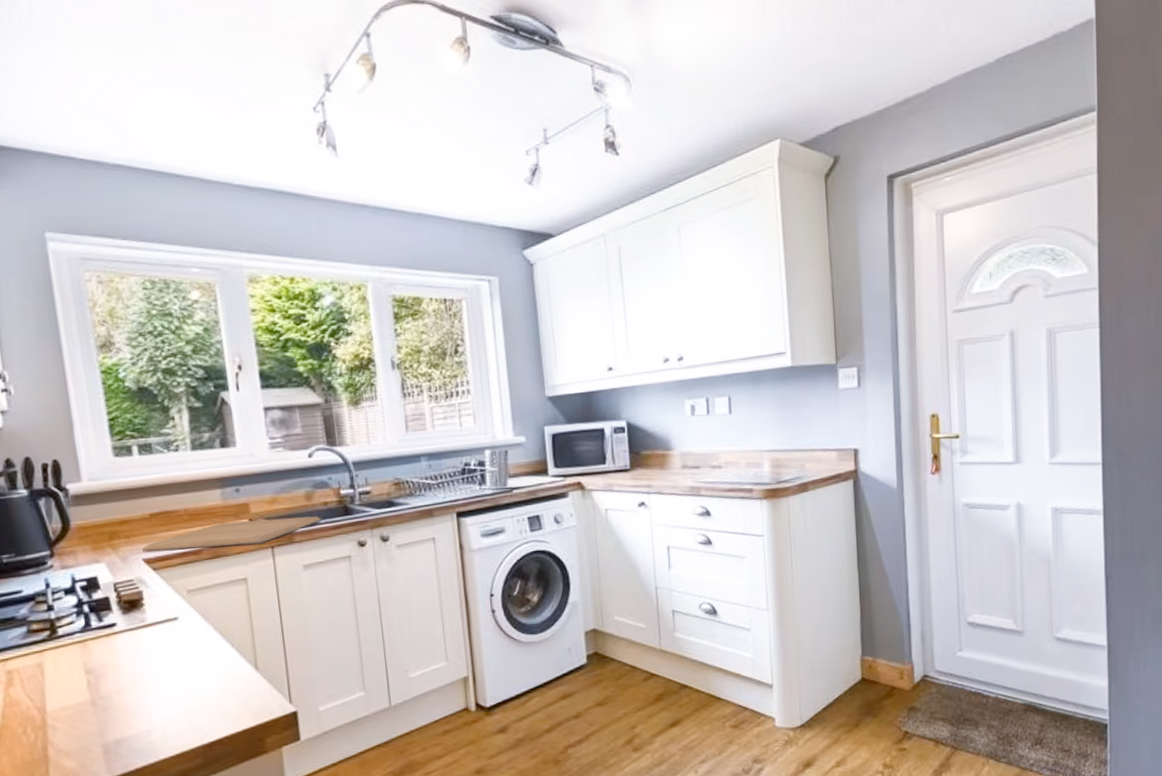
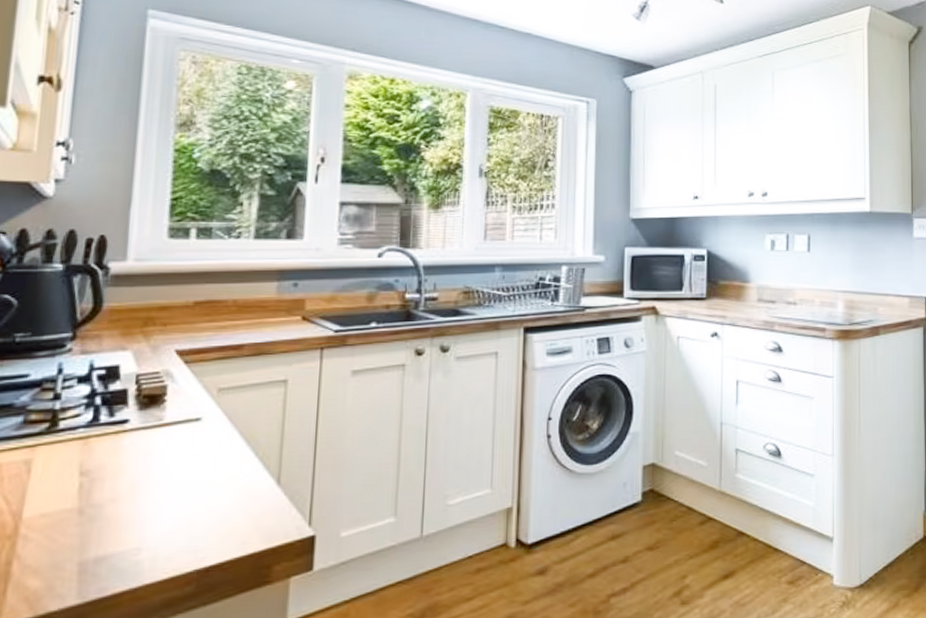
chopping board: present [142,516,322,552] -> none [177,317,380,344]

